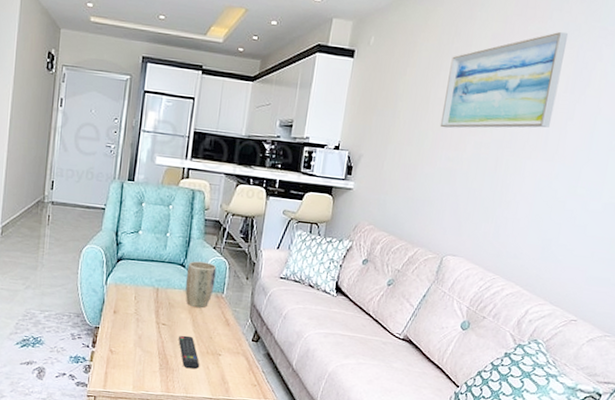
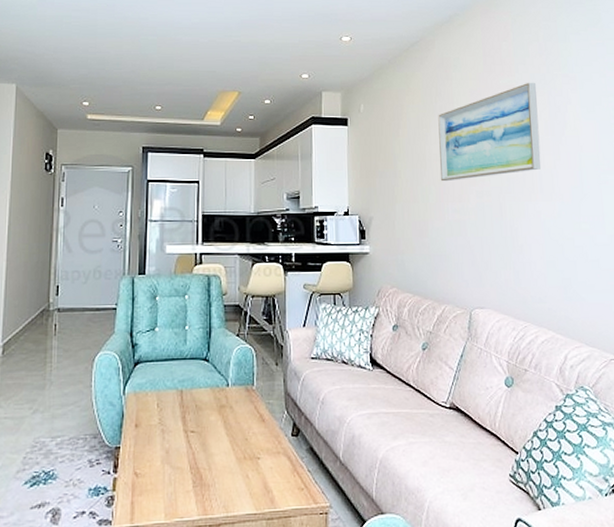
remote control: present [178,335,200,370] -> none [211,441,238,481]
plant pot: present [185,261,217,309] -> none [211,352,243,407]

